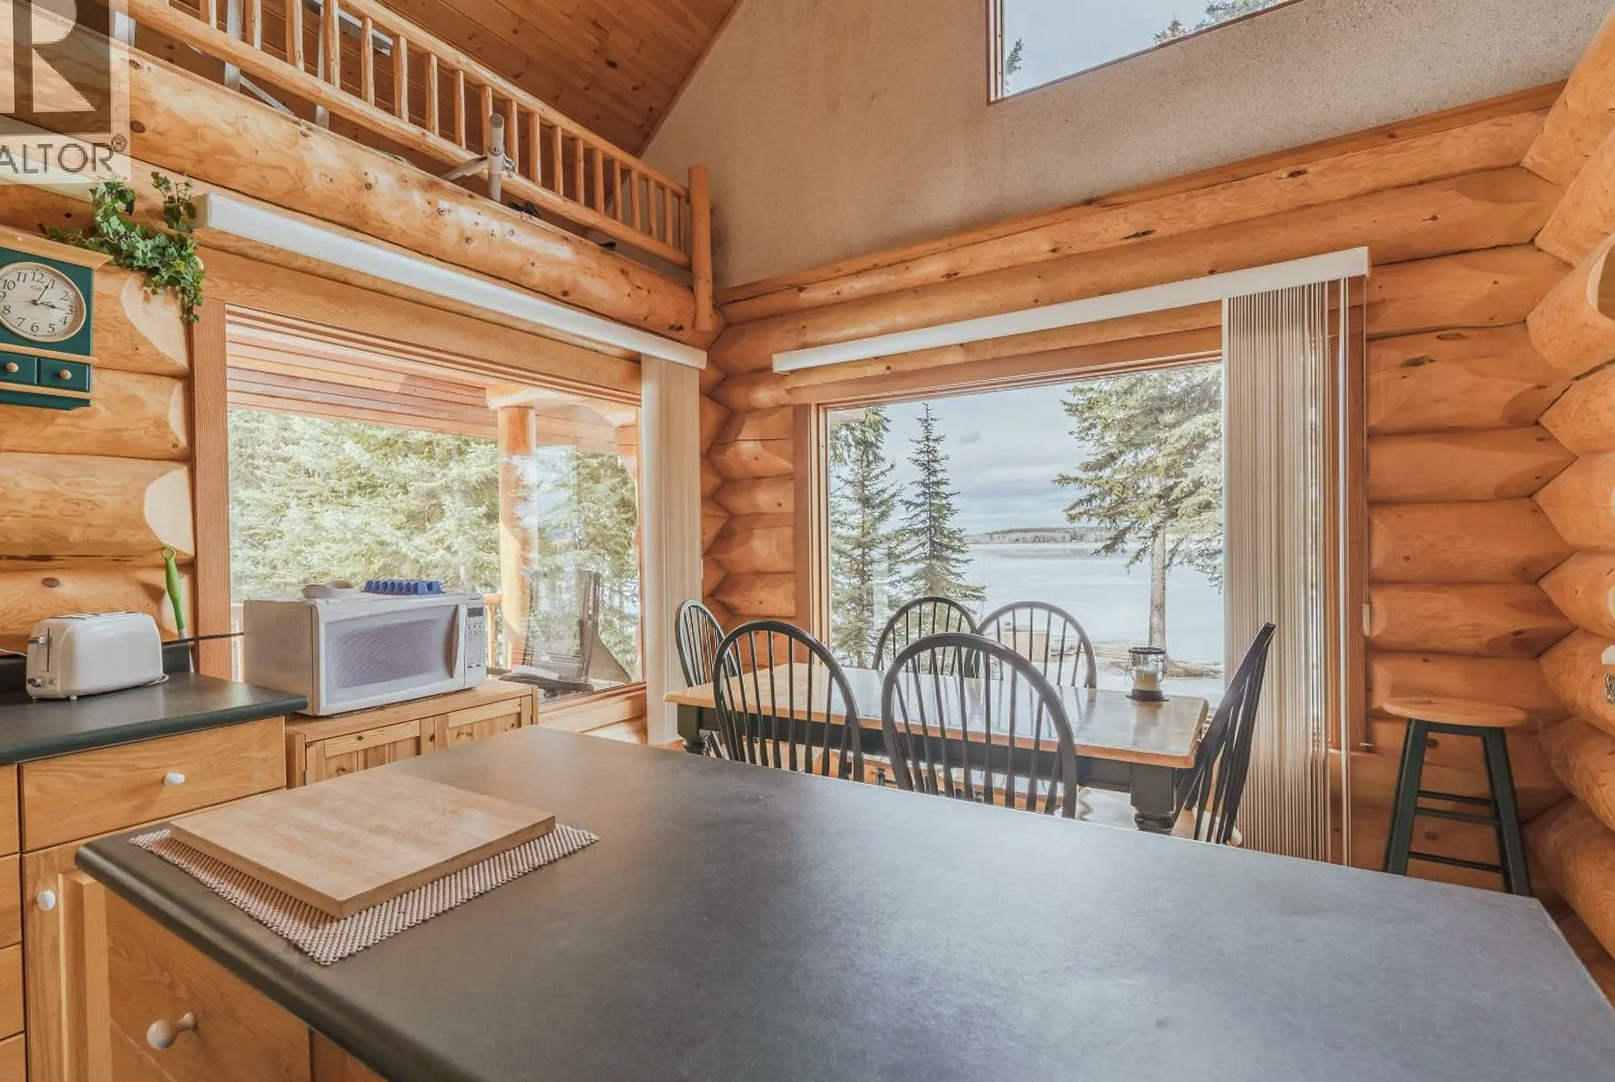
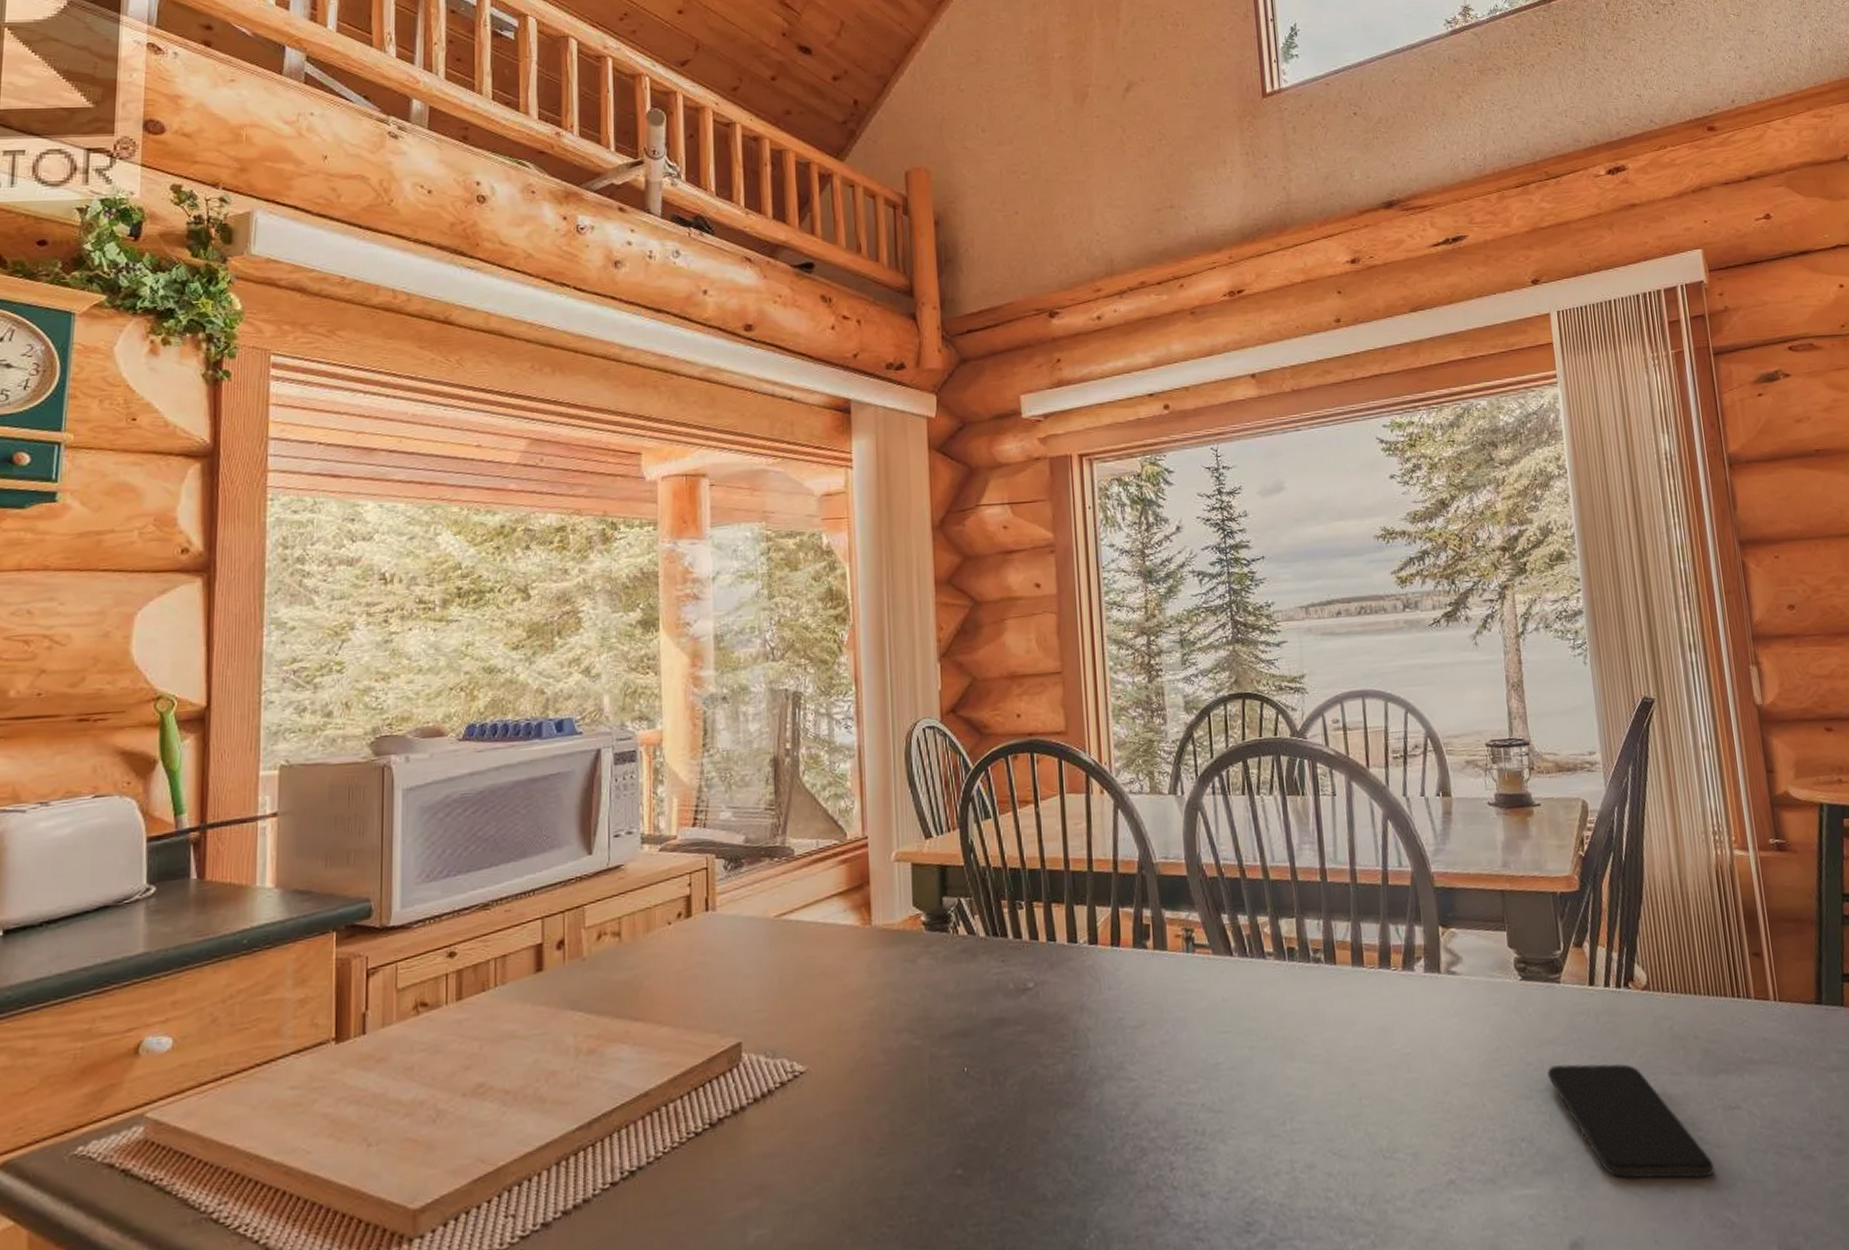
smartphone: none [1152,894,1280,988] -> present [1546,1063,1715,1178]

